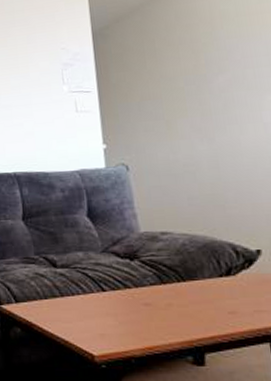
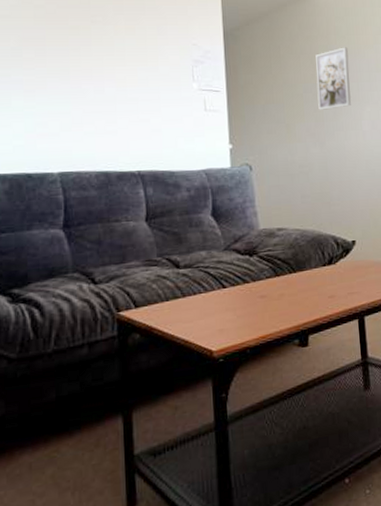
wall art: none [197,30,246,103] -> present [315,47,351,110]

